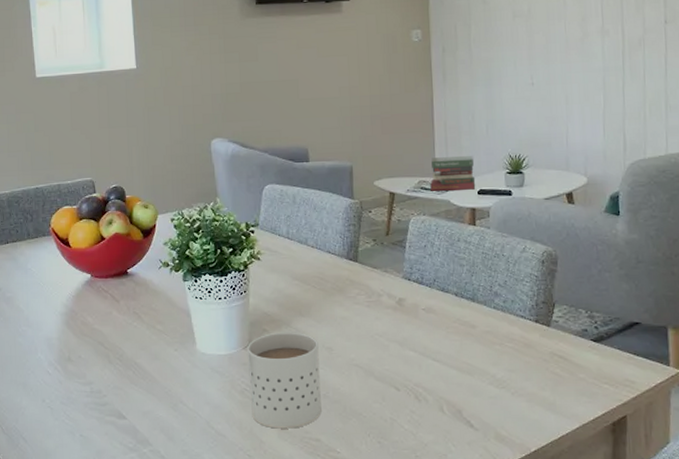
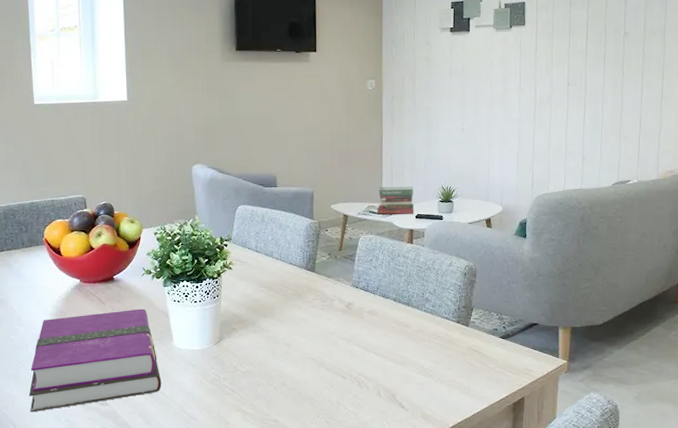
hardback book: none [40,307,185,426] -> present [29,309,162,413]
mug: present [246,332,322,429] -> none [217,330,280,412]

